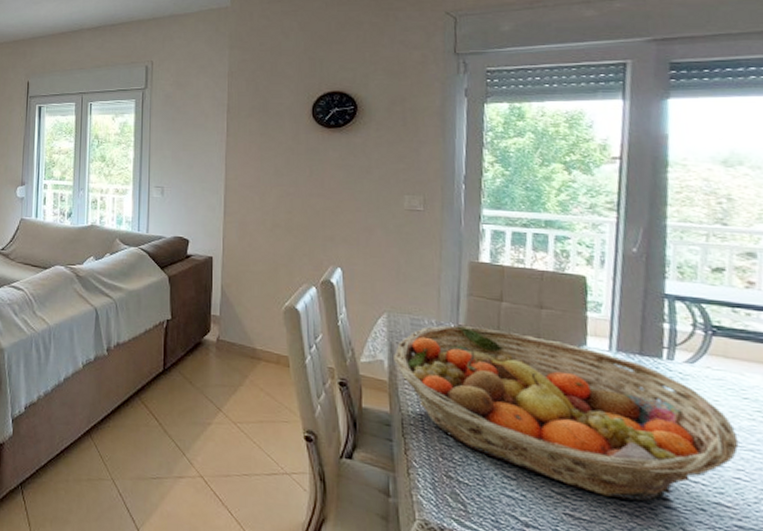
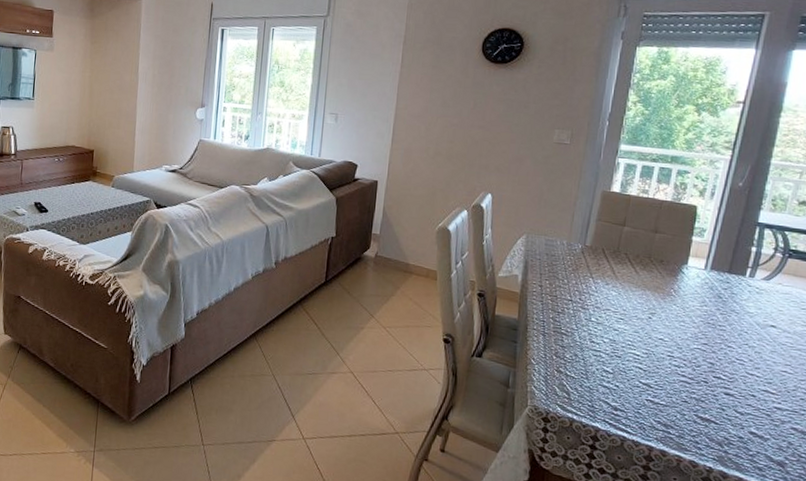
fruit basket: present [394,325,739,501] -> none [527,245,791,390]

